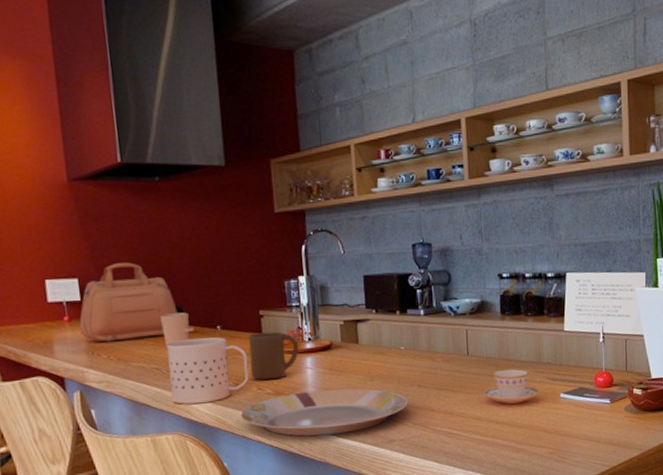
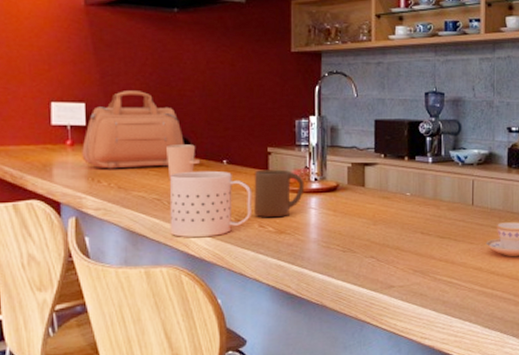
plate: present [240,388,408,436] -> none [239,231,410,278]

